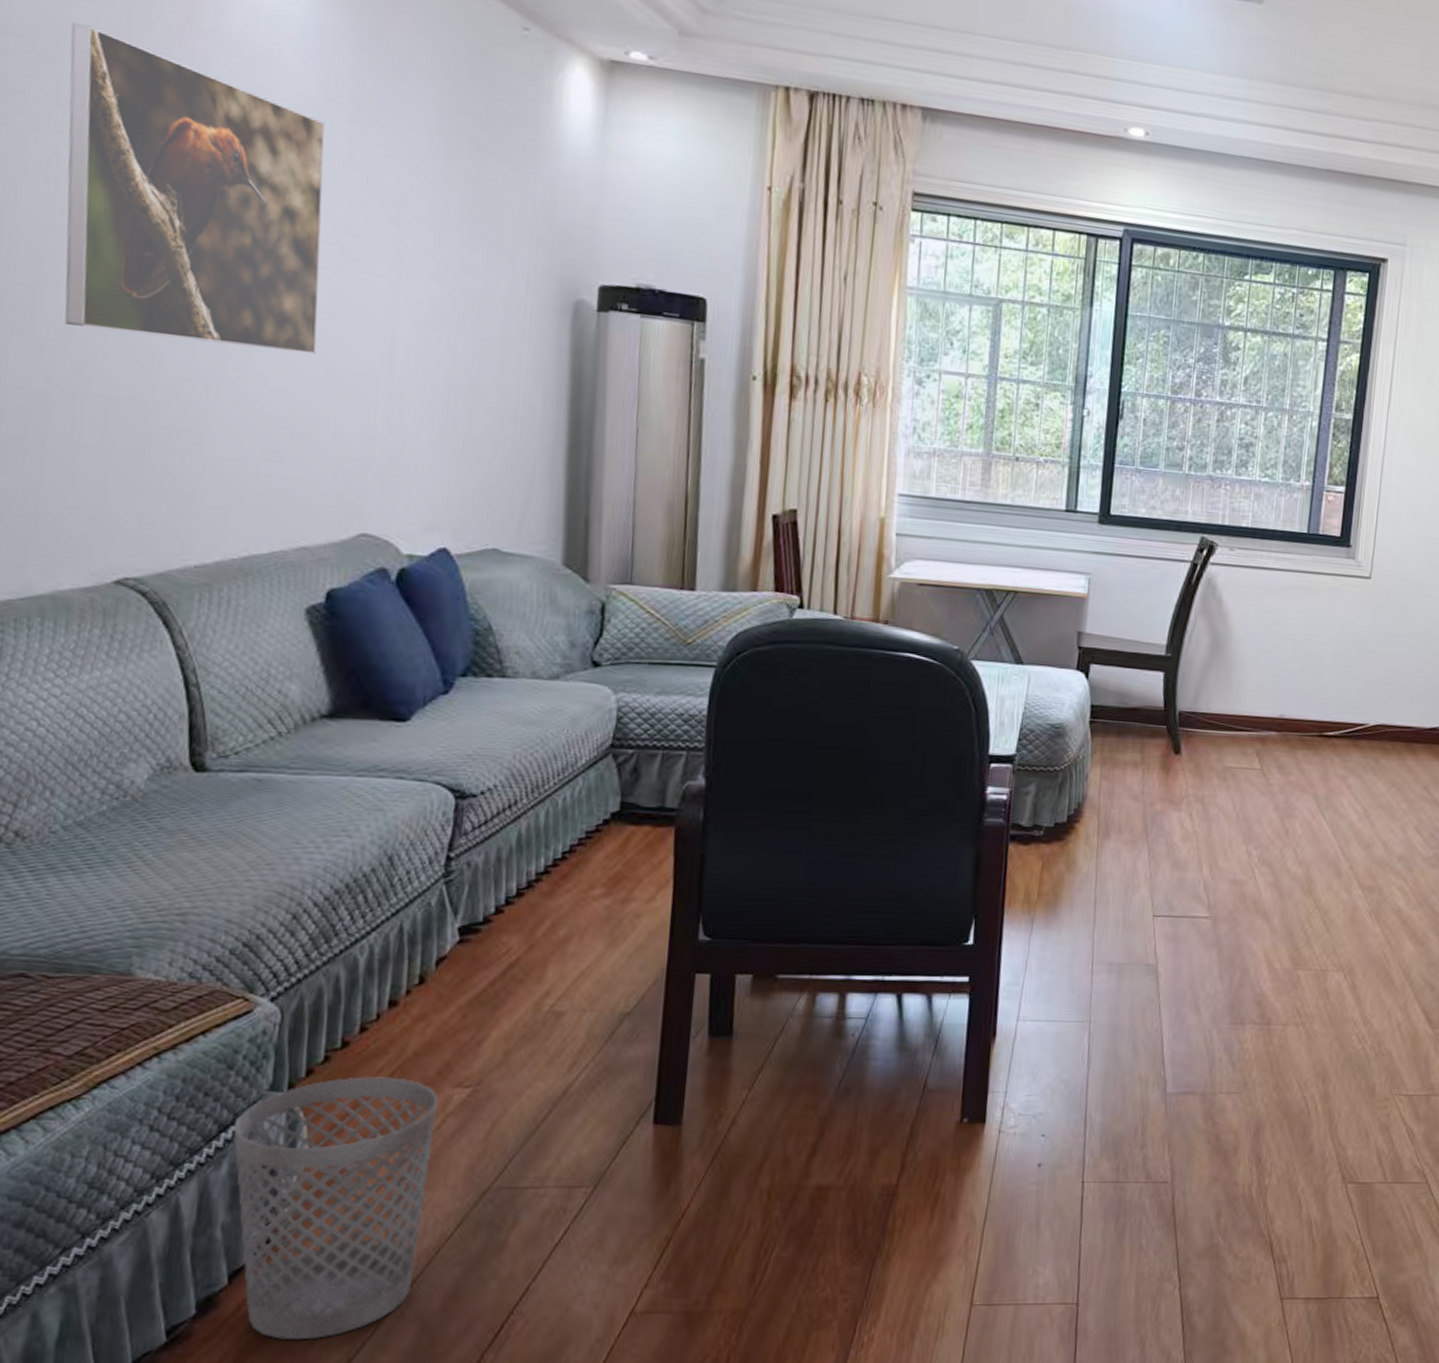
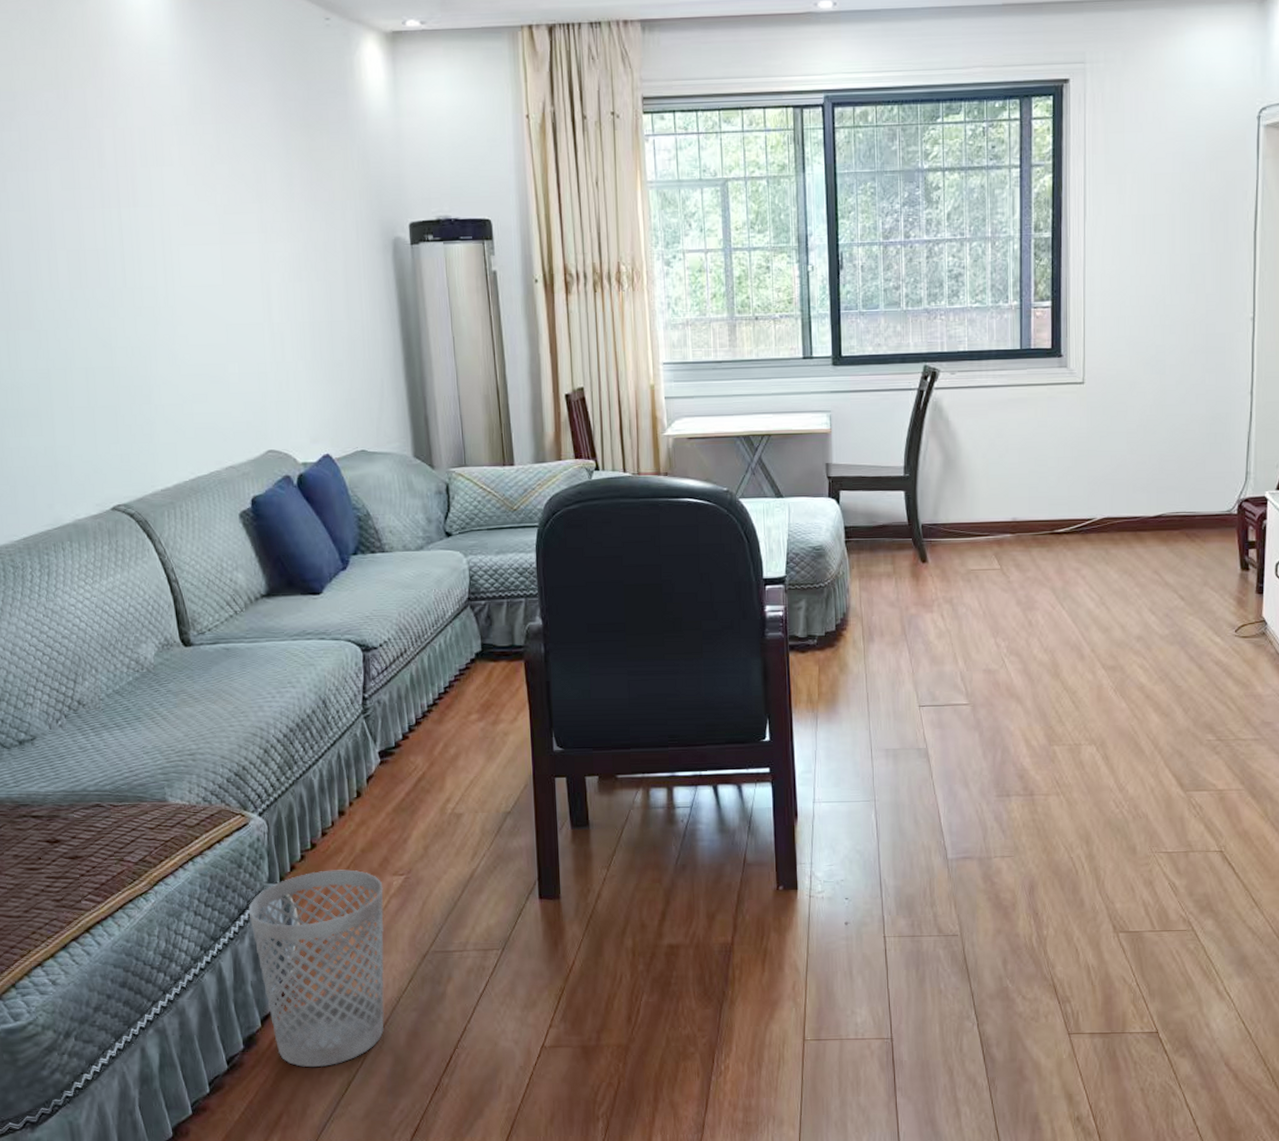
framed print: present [64,23,325,354] -> none [20,83,217,318]

